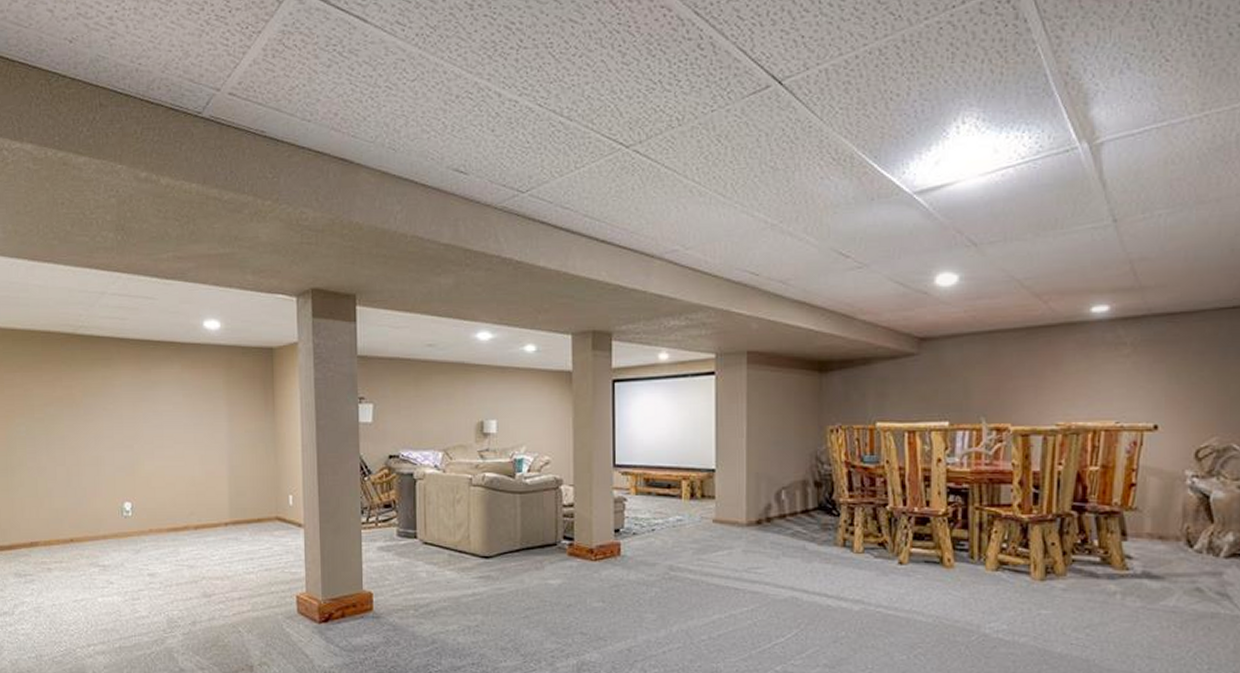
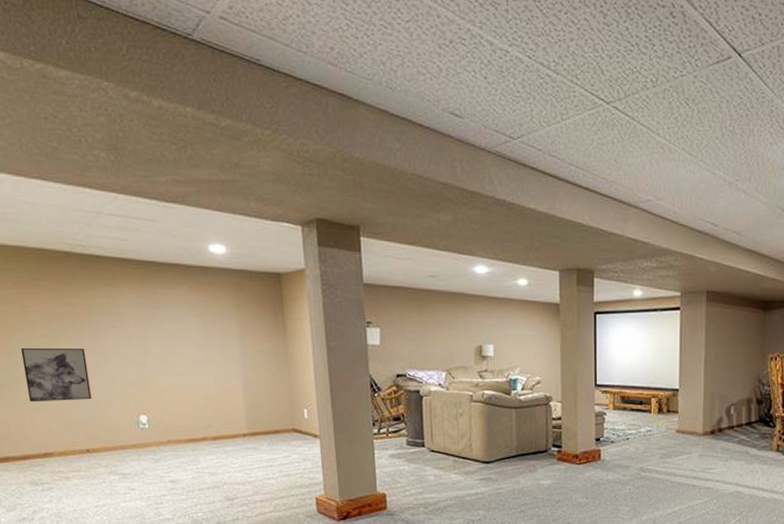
wall art: none [18,431,80,489] -> present [20,347,92,402]

